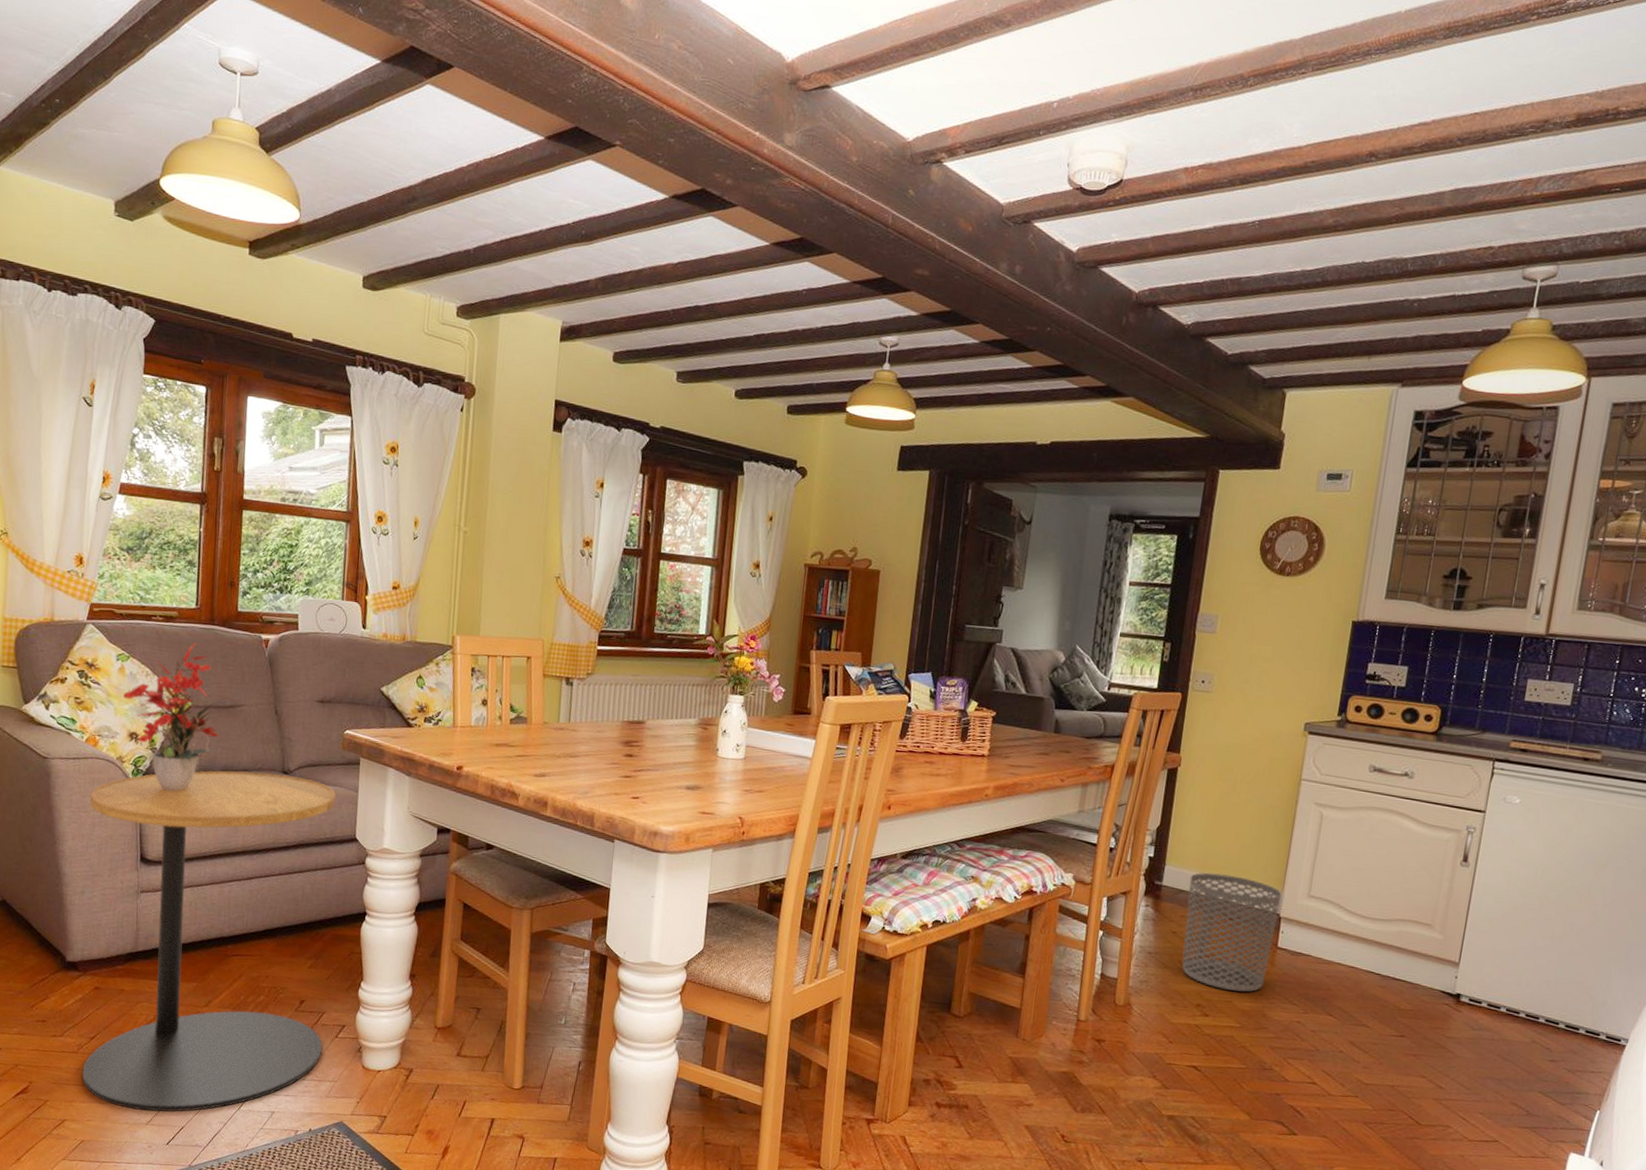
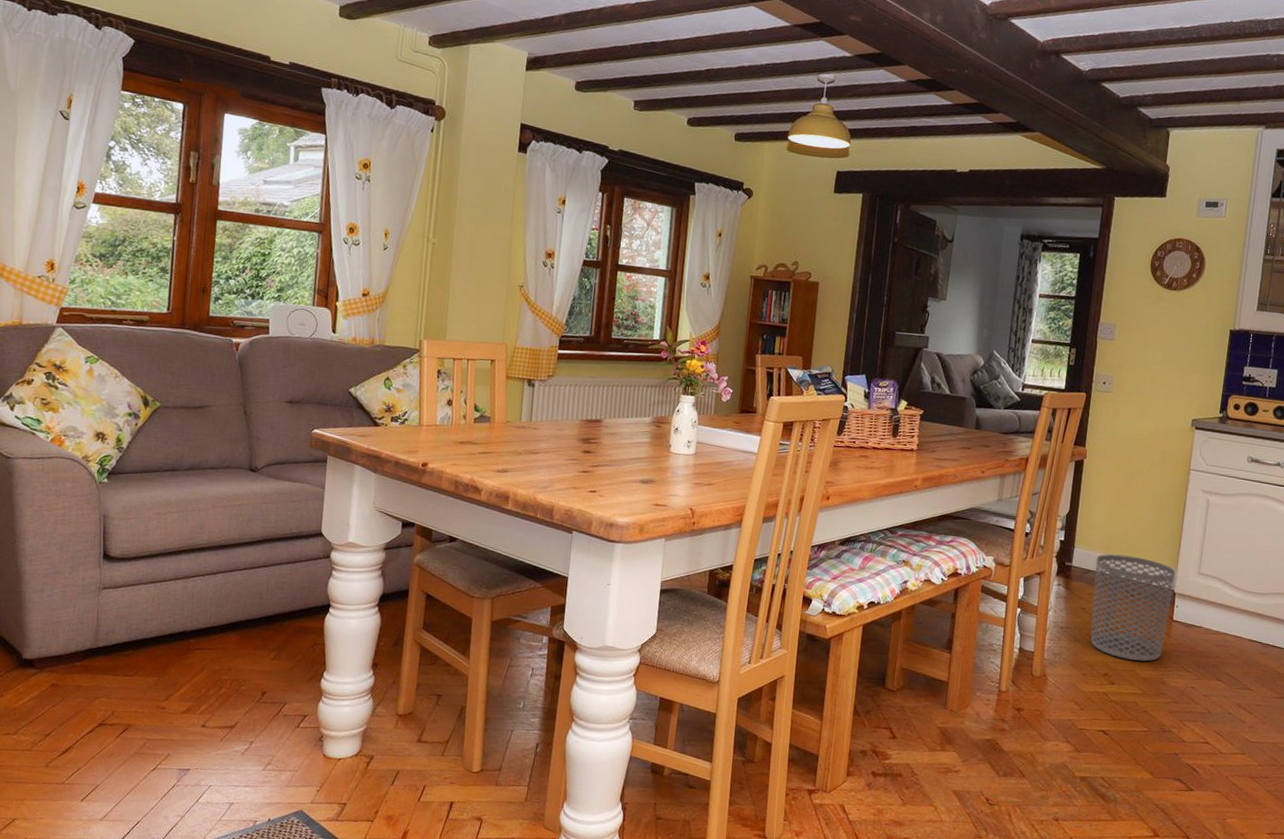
side table: present [82,770,336,1112] -> none [35,469,302,807]
potted flower: present [122,642,219,792] -> none [90,345,187,490]

